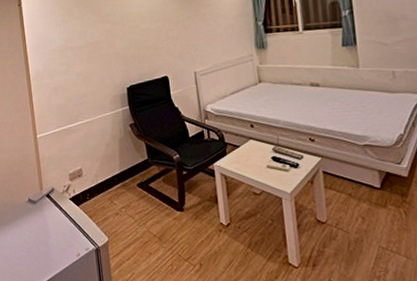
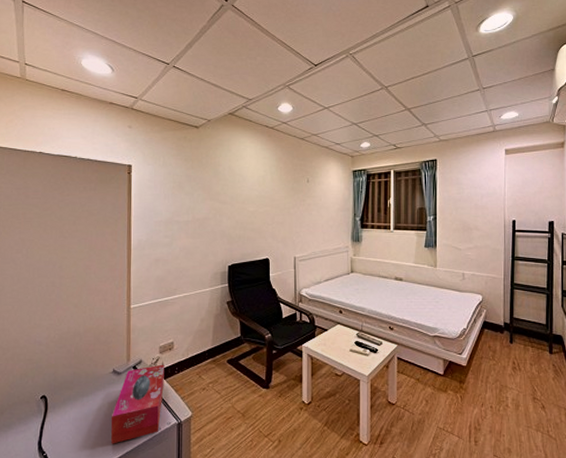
tissue box: none [32,191,79,270] -> present [111,364,164,444]

